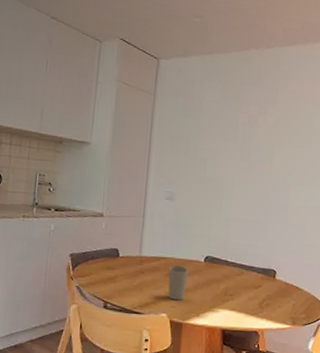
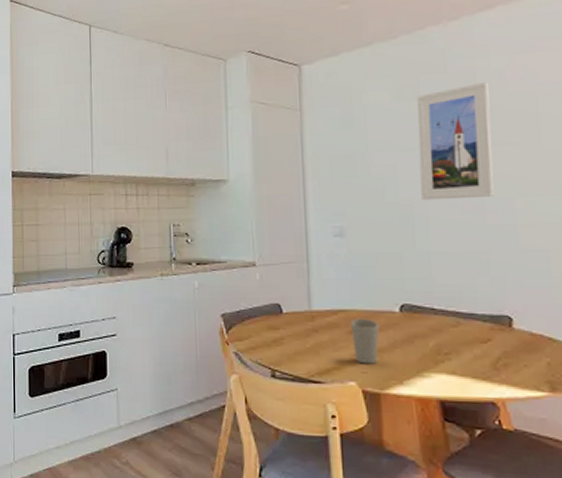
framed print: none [230,98,284,183] -> present [417,82,494,201]

